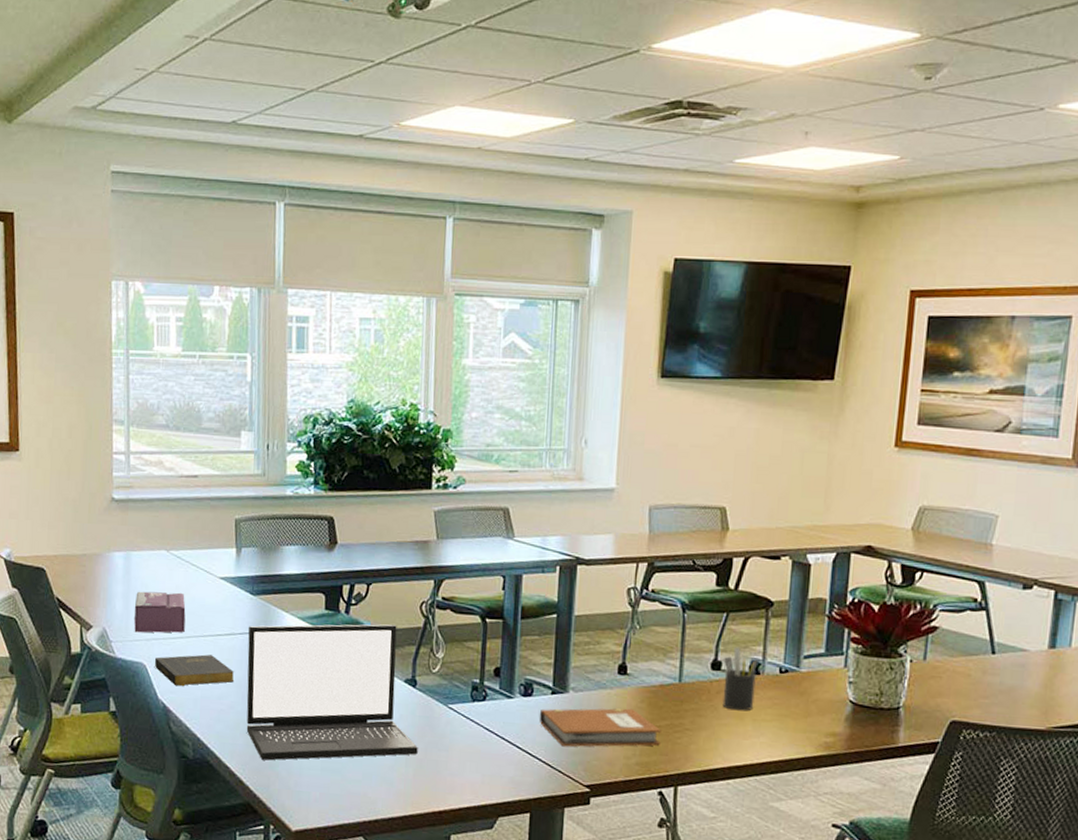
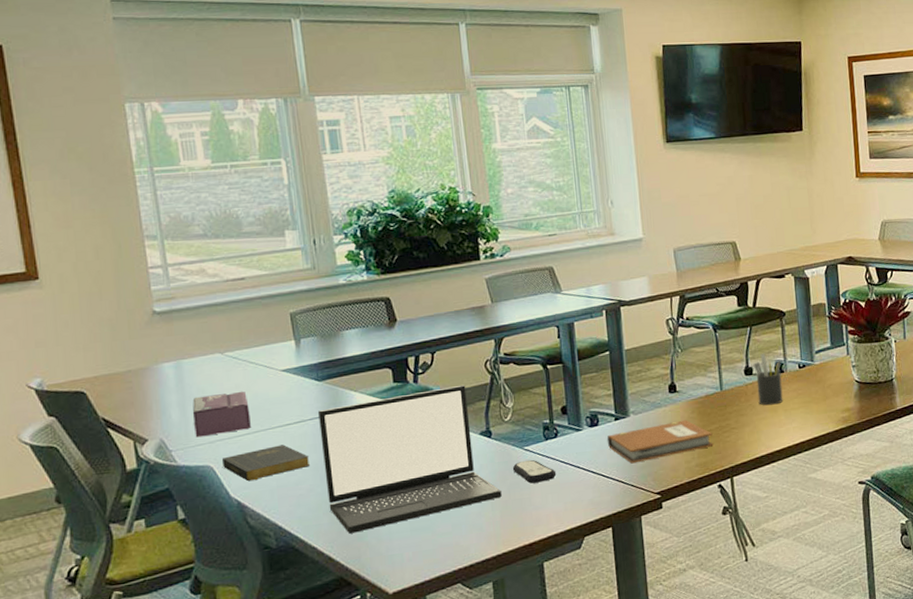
remote control: none [433,719,479,747] -> present [512,459,557,484]

